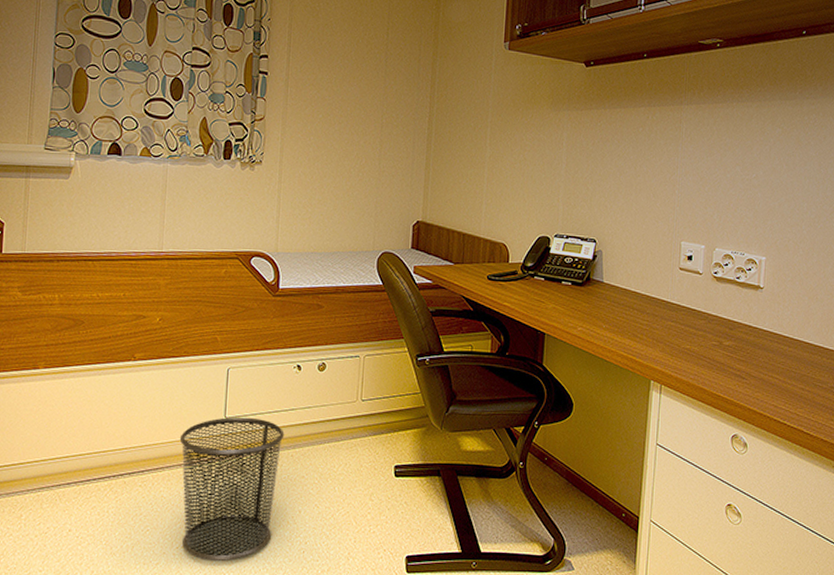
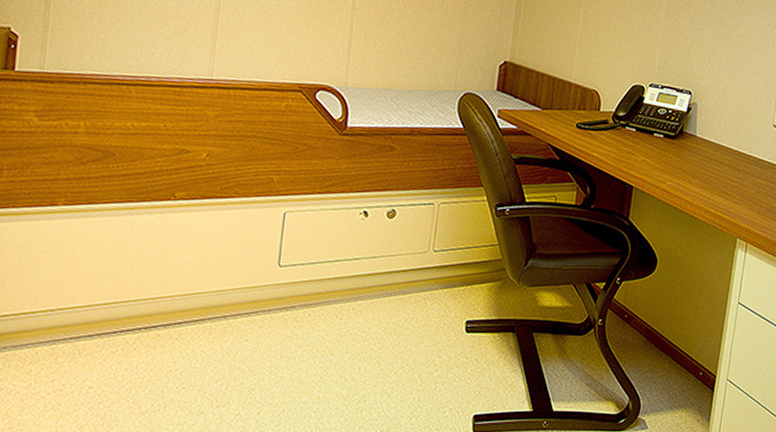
waste bin: present [179,417,285,561] -> none [224,265,346,421]

